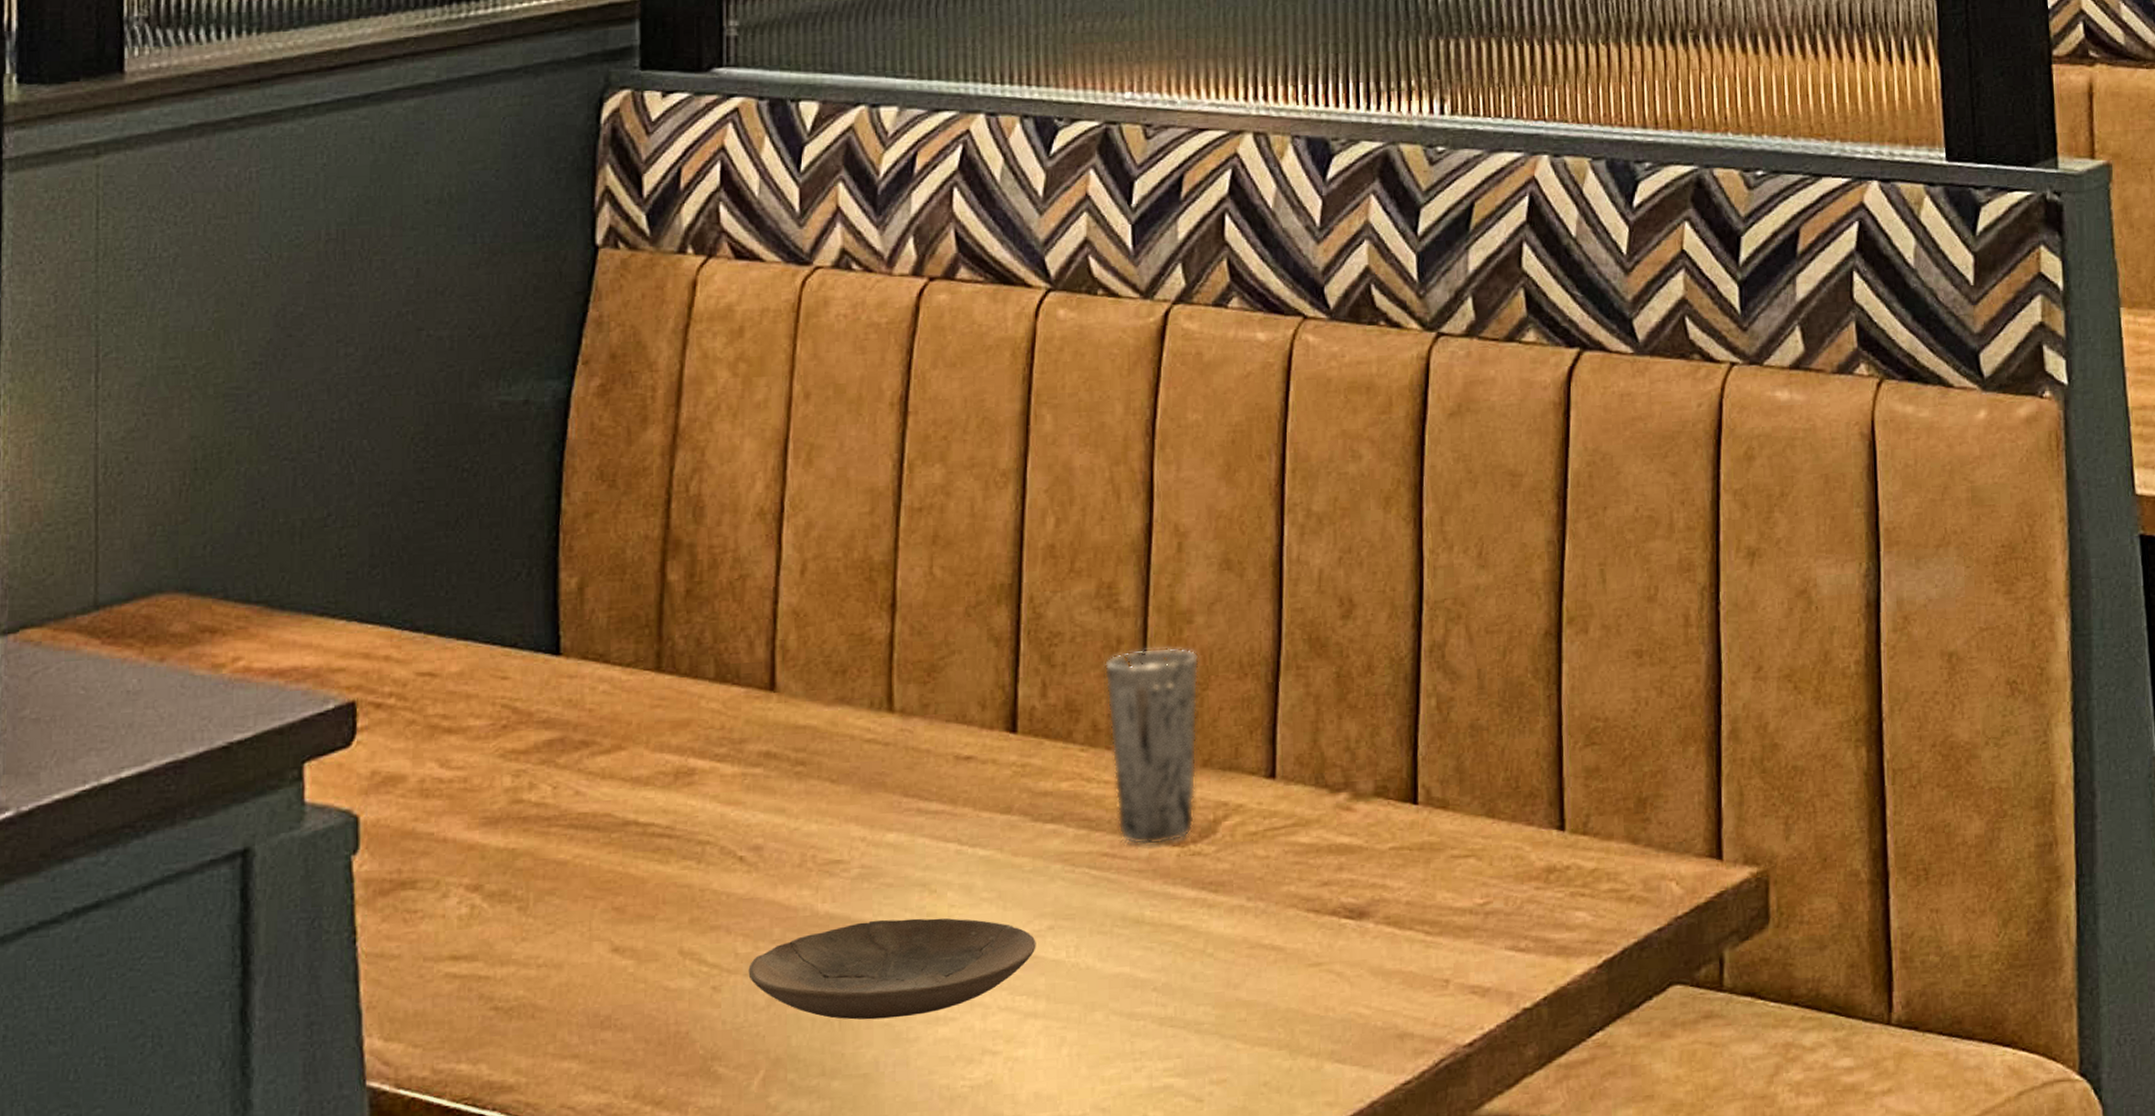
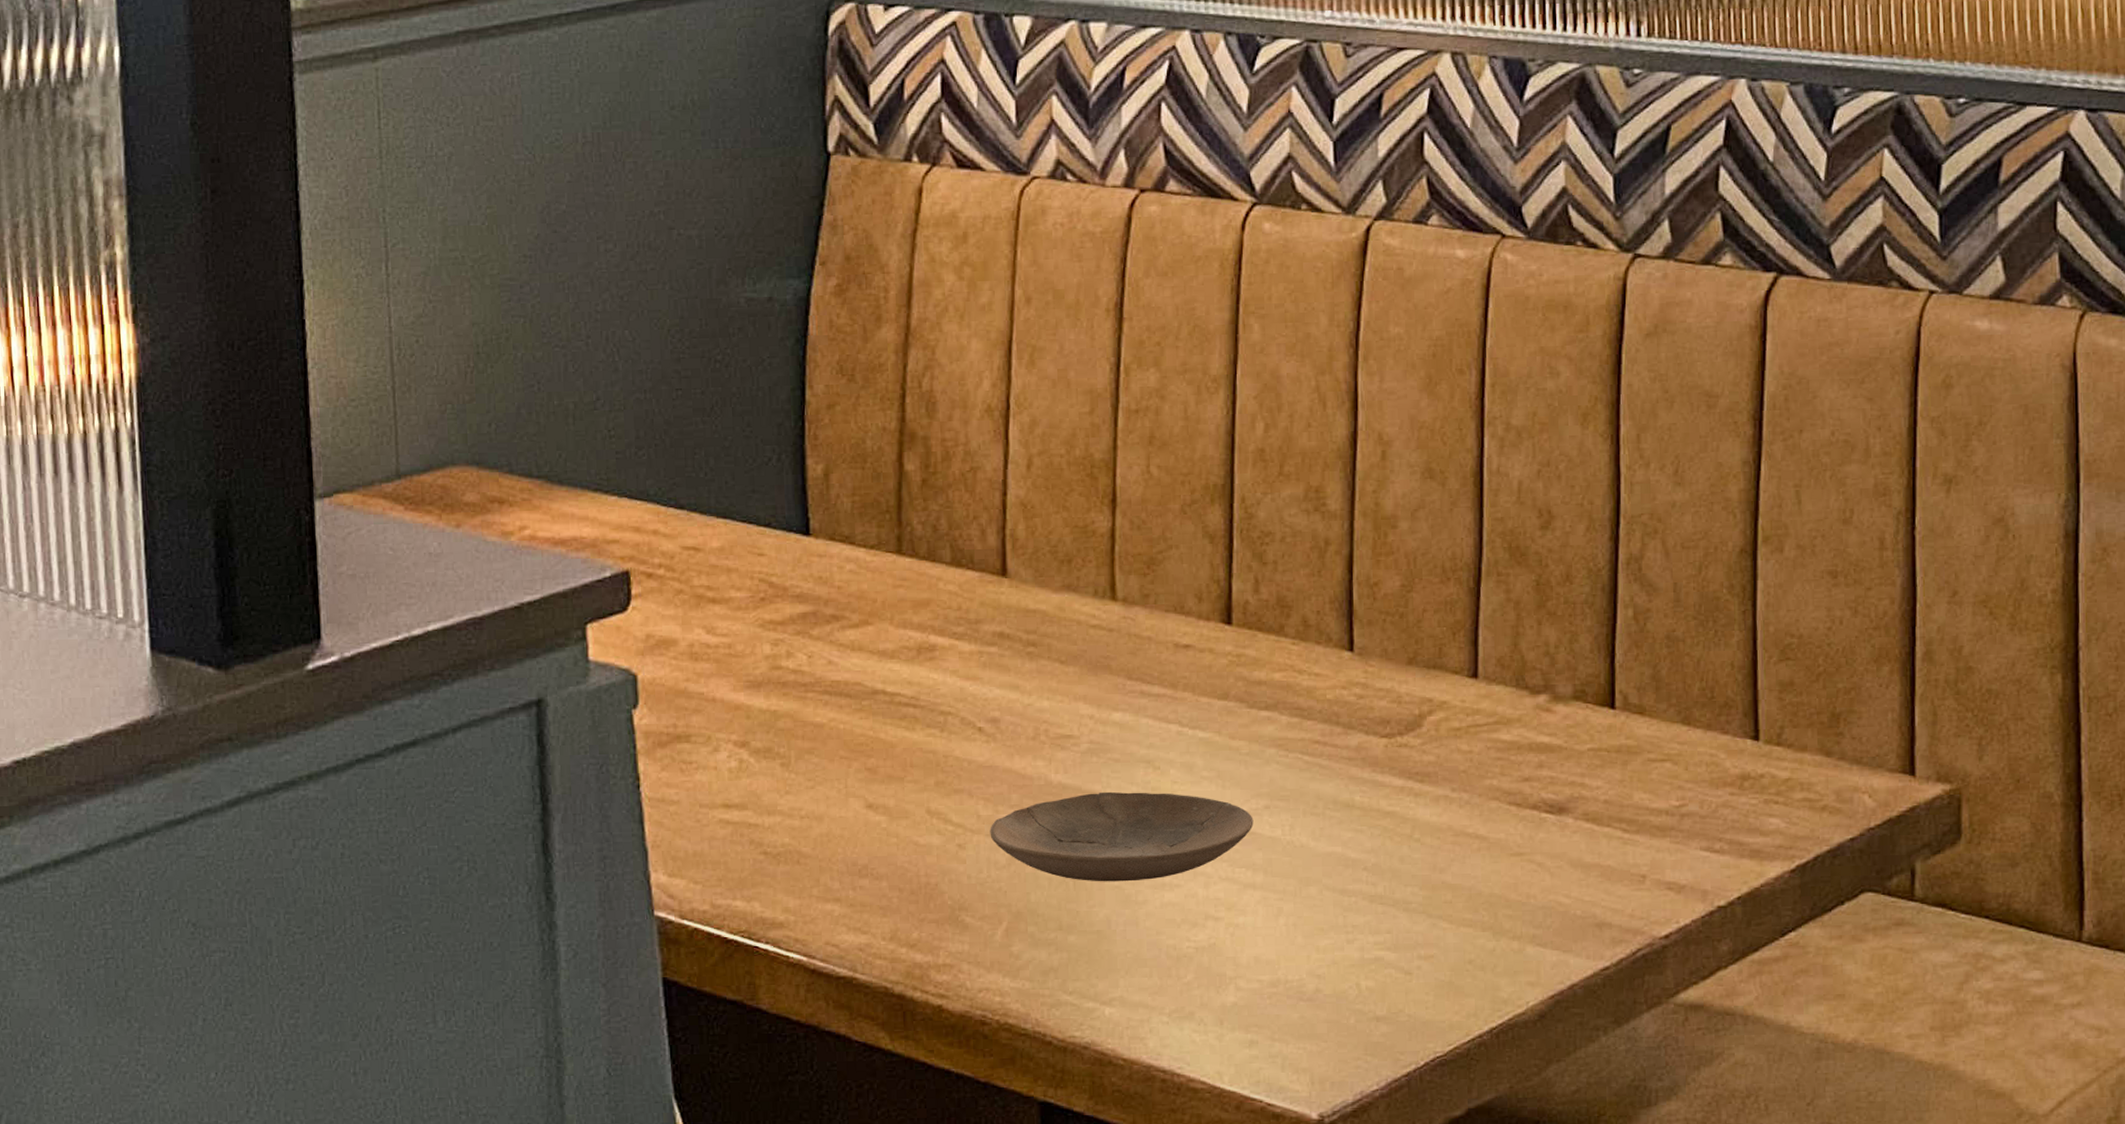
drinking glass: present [1104,647,1199,846] -> none [1312,550,1404,736]

